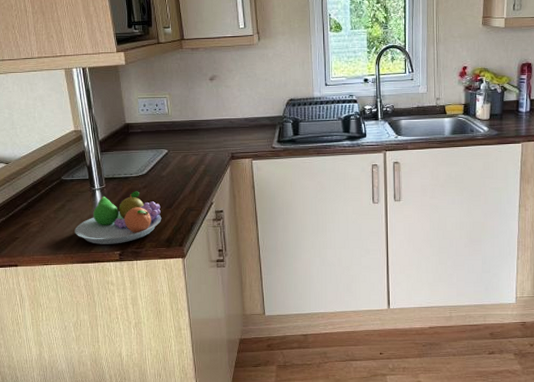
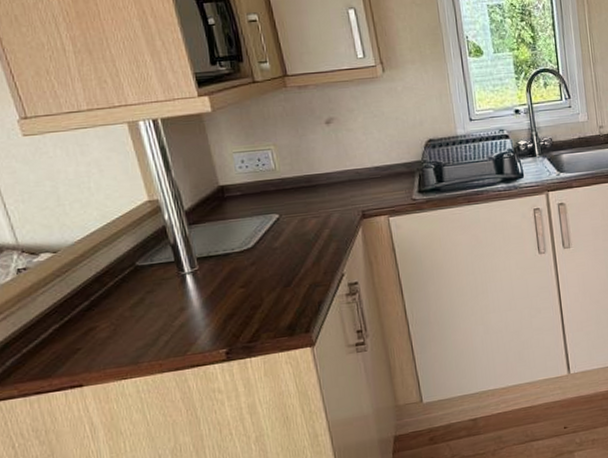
fruit bowl: present [75,191,162,244] -> none [161,270,279,344]

